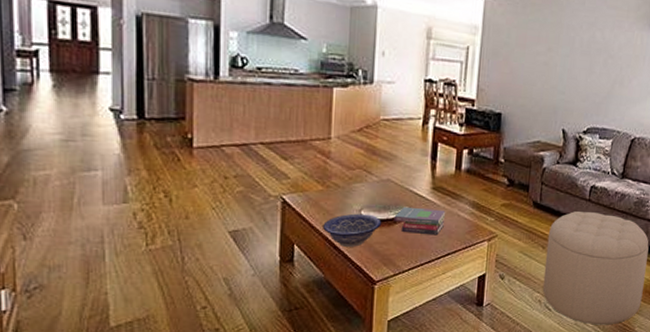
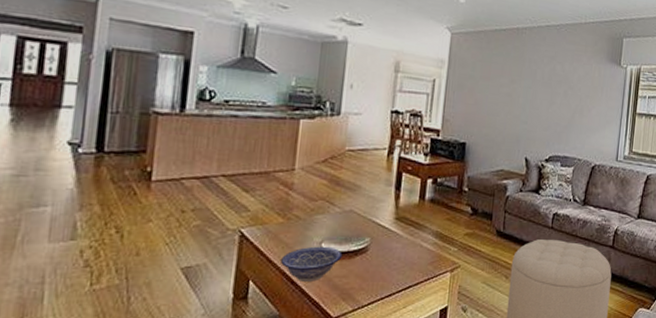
books: present [394,206,446,236] -> none [355,238,409,267]

